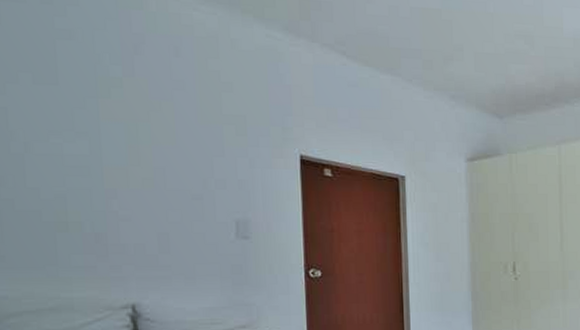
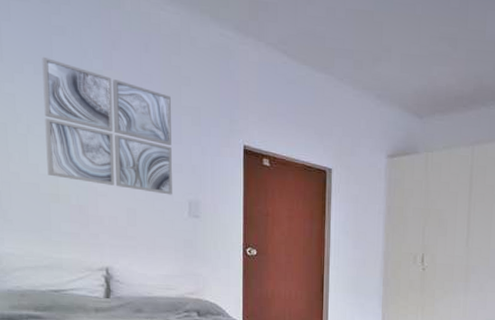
wall art: none [43,64,215,215] -> present [42,56,172,195]

